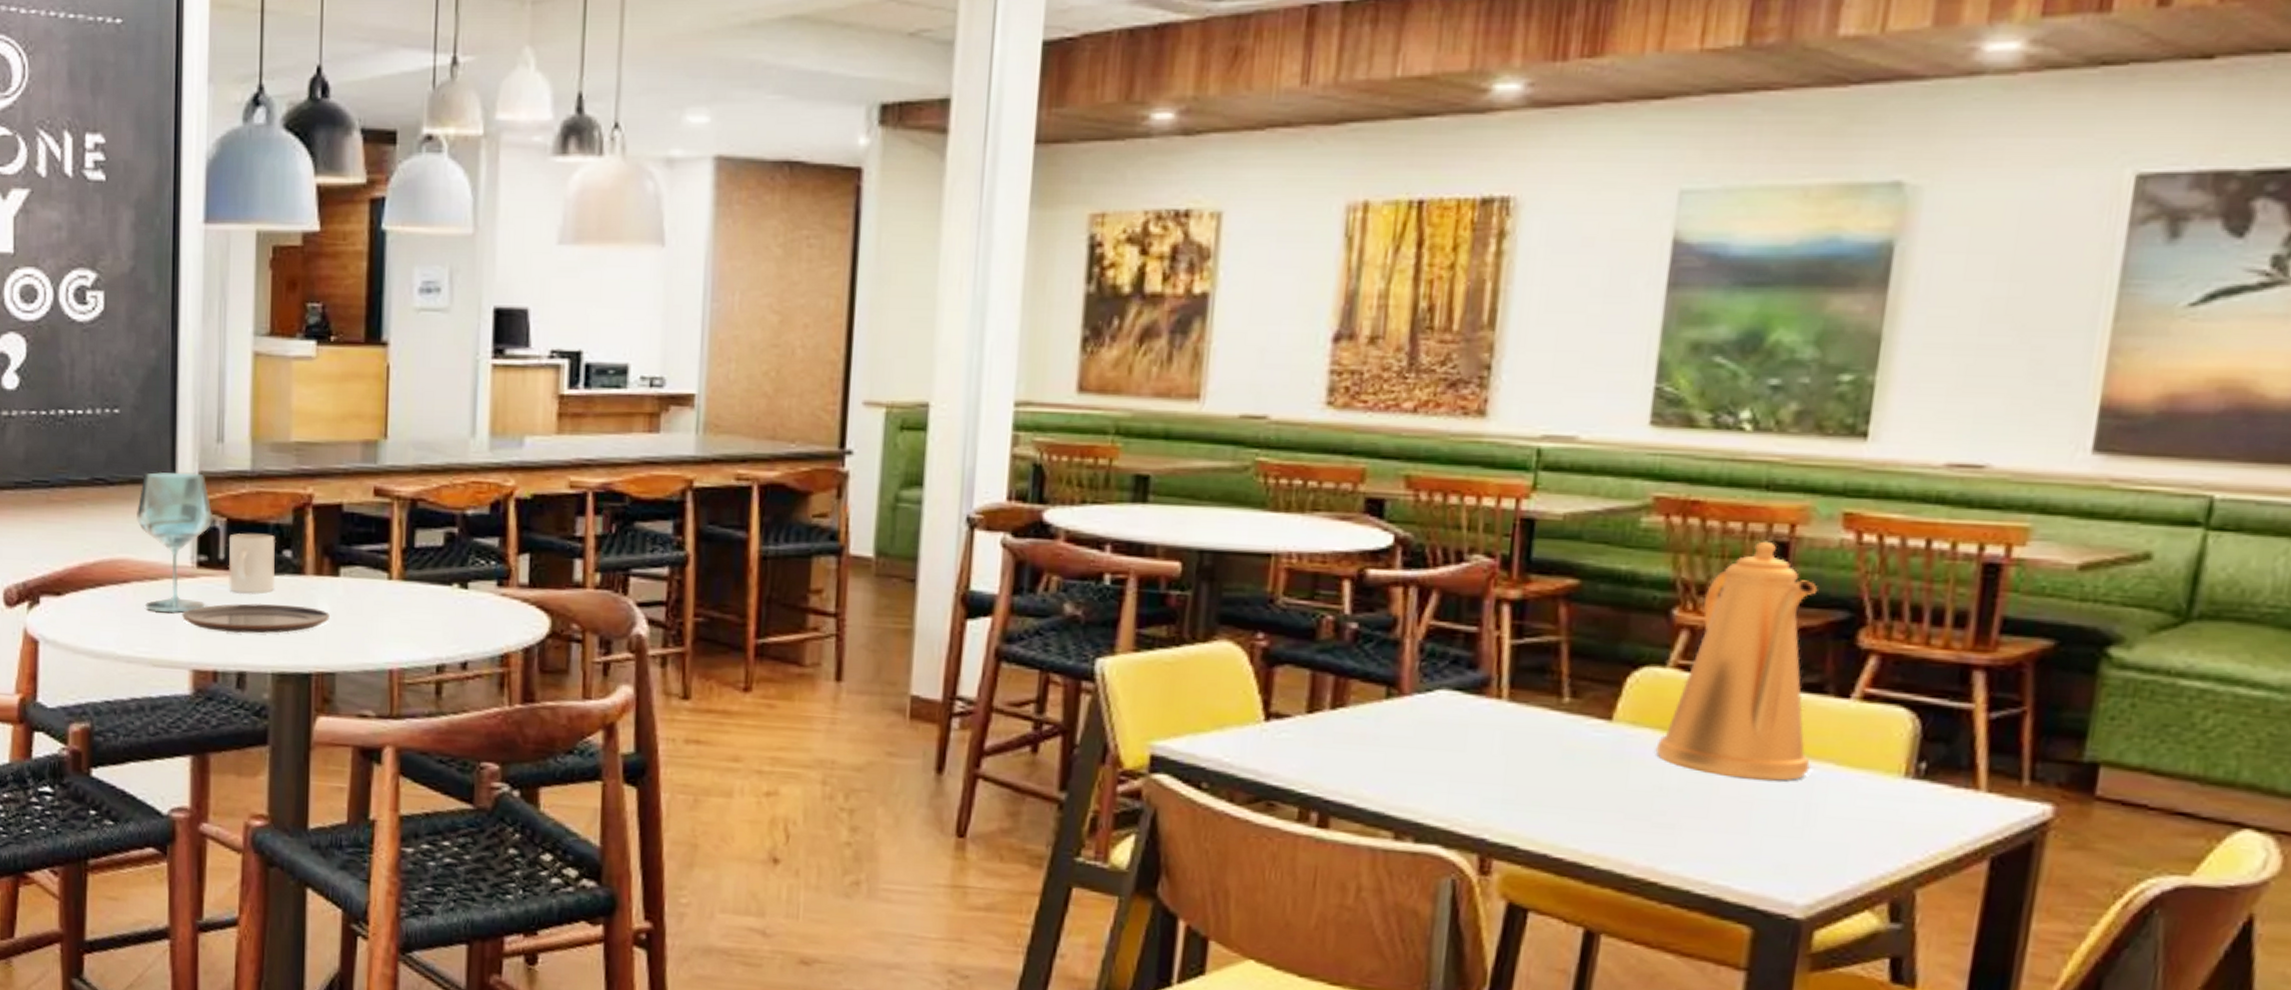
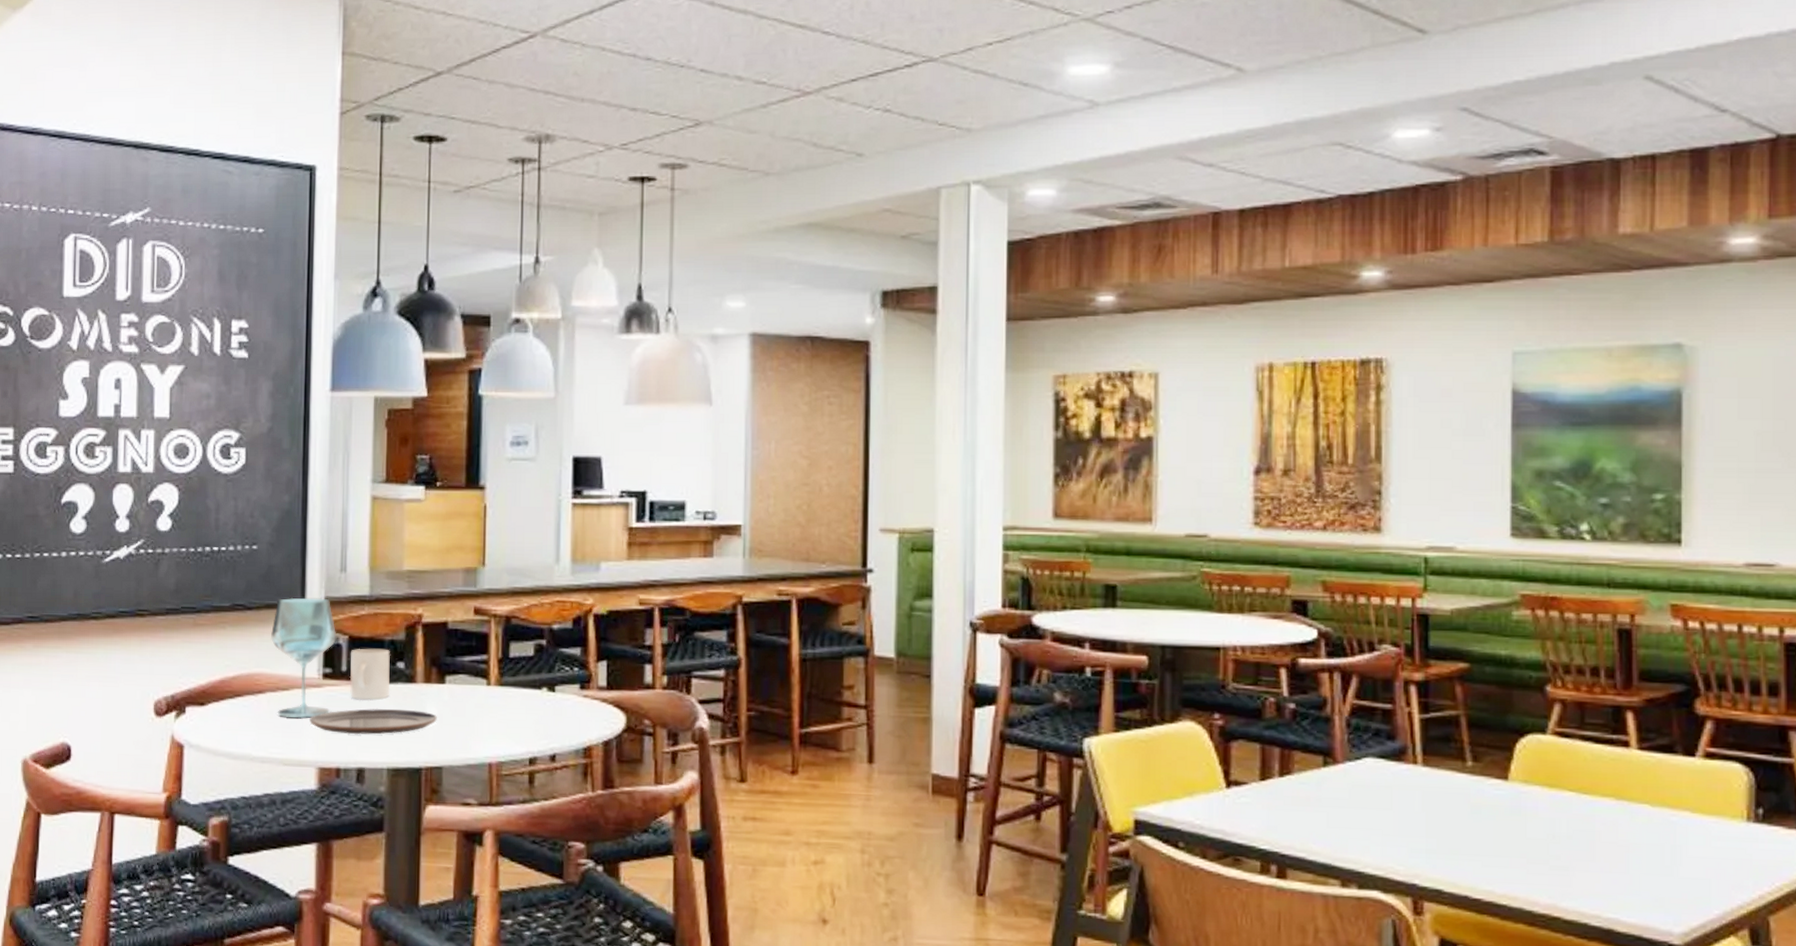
coffee pot: present [1655,541,1818,781] -> none [1545,628,1671,827]

